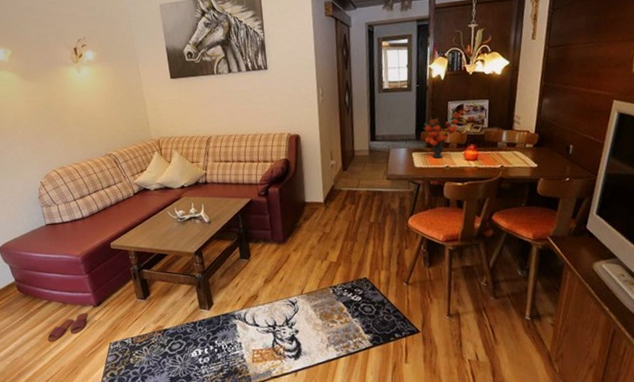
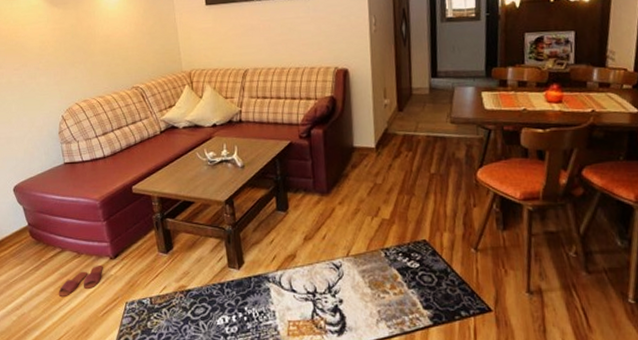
bouquet: present [422,110,459,159] -> none [493,43,539,100]

